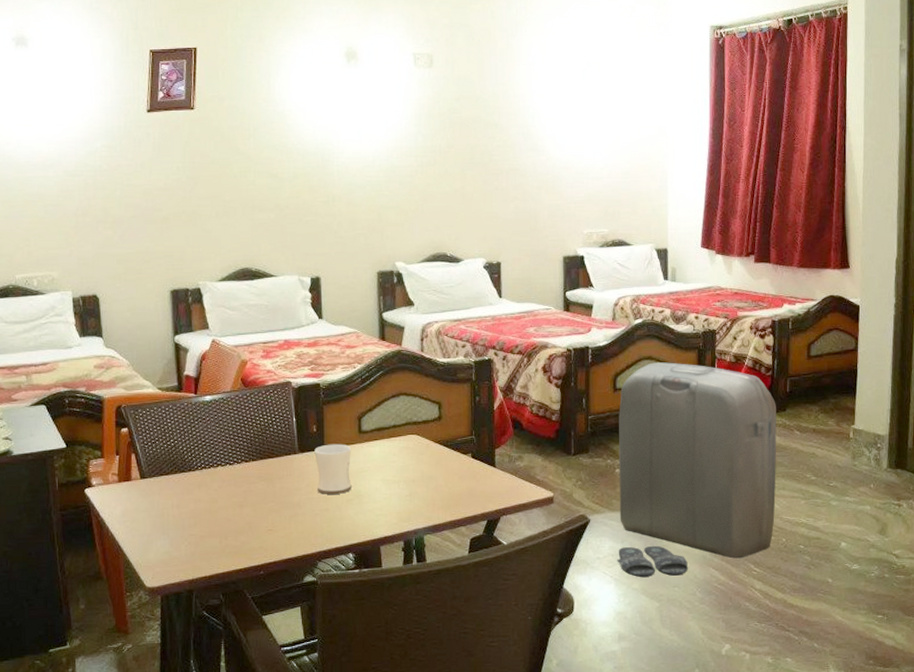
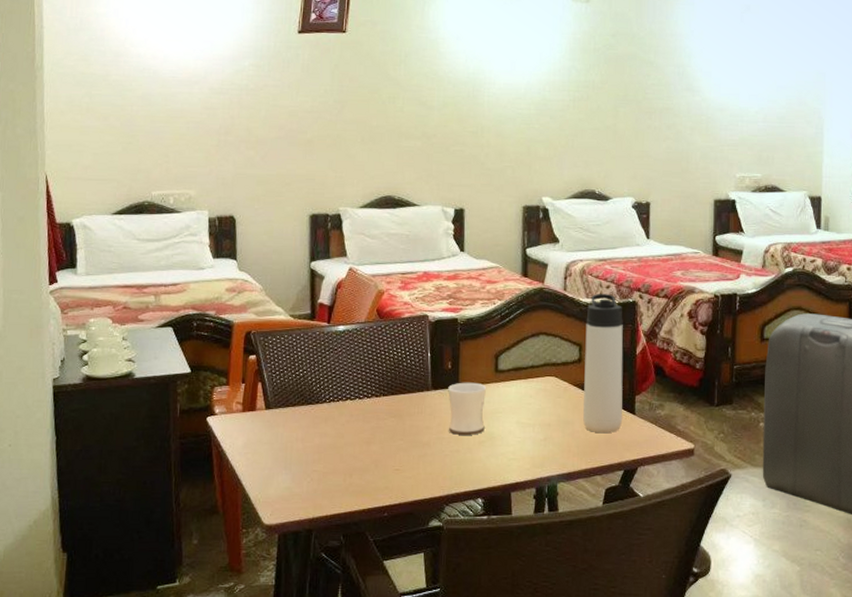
thermos bottle: none [444,353,484,486] -> present [583,294,623,433]
slippers: present [617,545,688,577] -> none [758,505,831,538]

